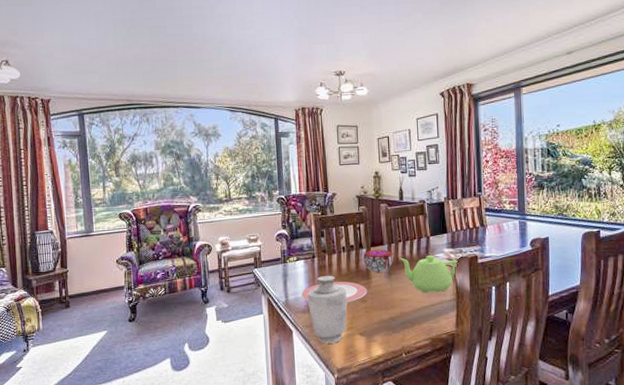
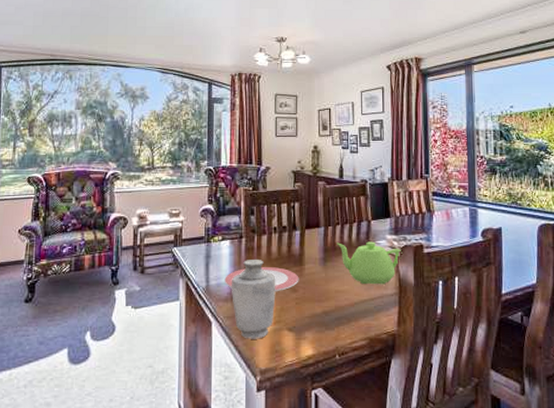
decorative bowl: present [363,249,393,273] -> none [297,233,330,259]

